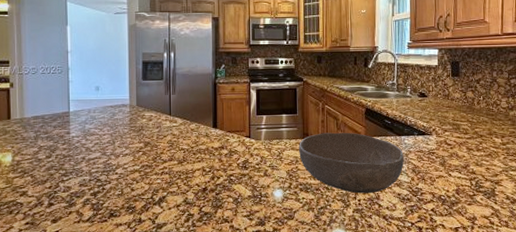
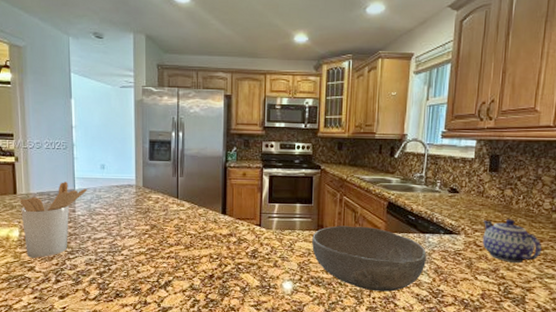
utensil holder: none [13,105,82,182] -> present [19,182,87,258]
teapot: none [451,118,504,158] -> present [482,219,542,263]

